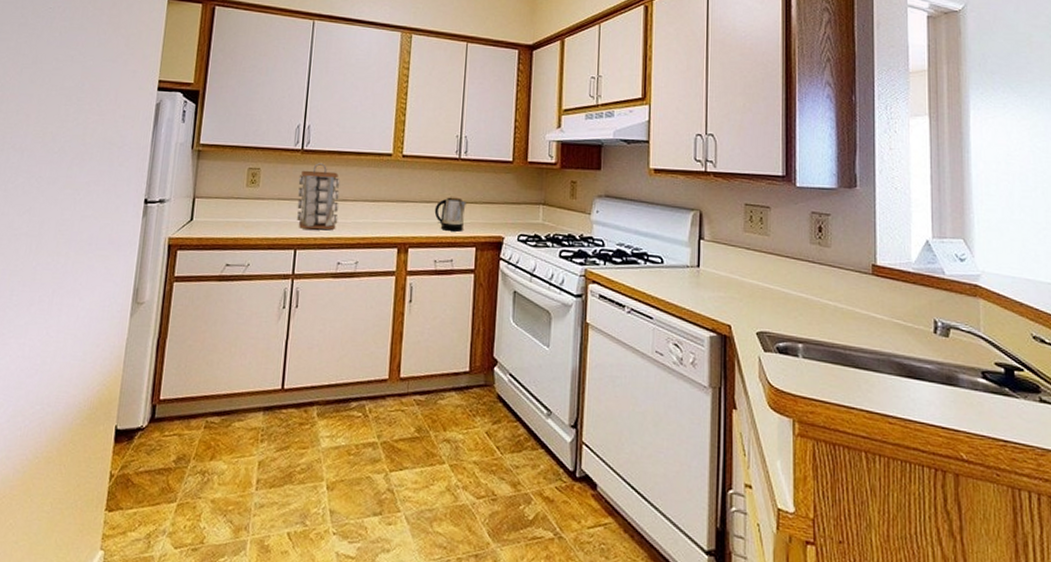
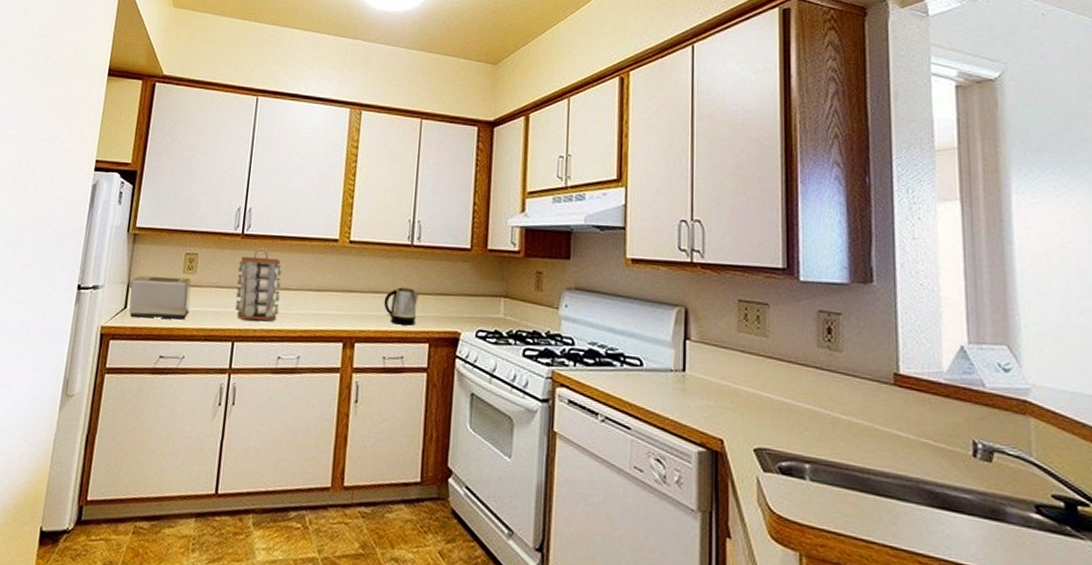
toaster: none [194,189,255,230] -> present [129,276,192,320]

